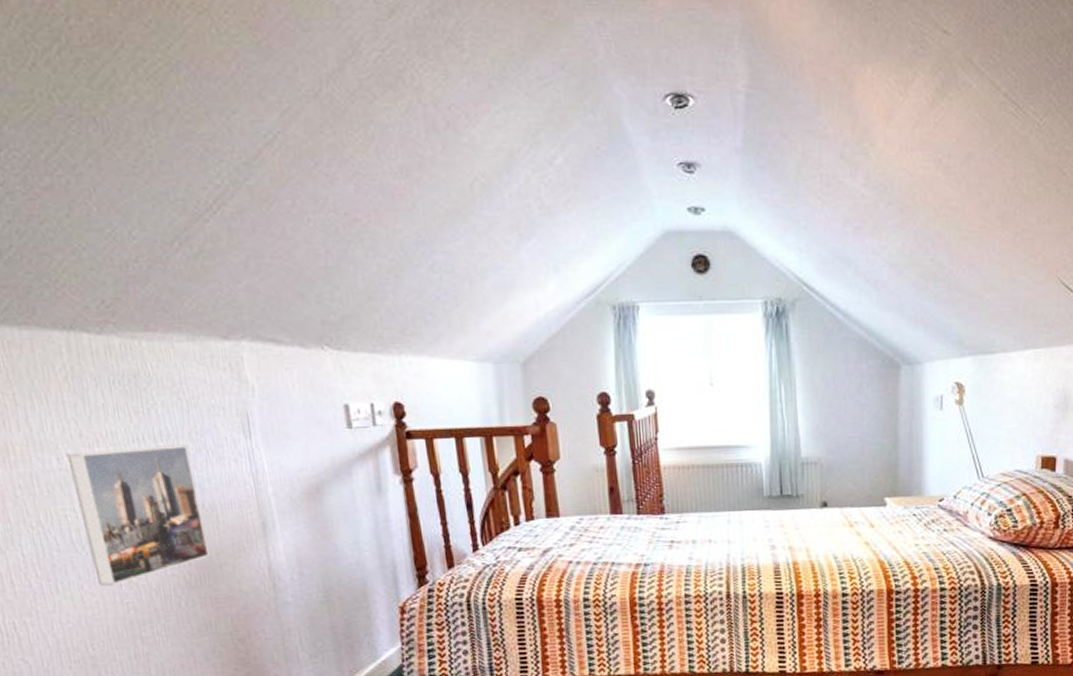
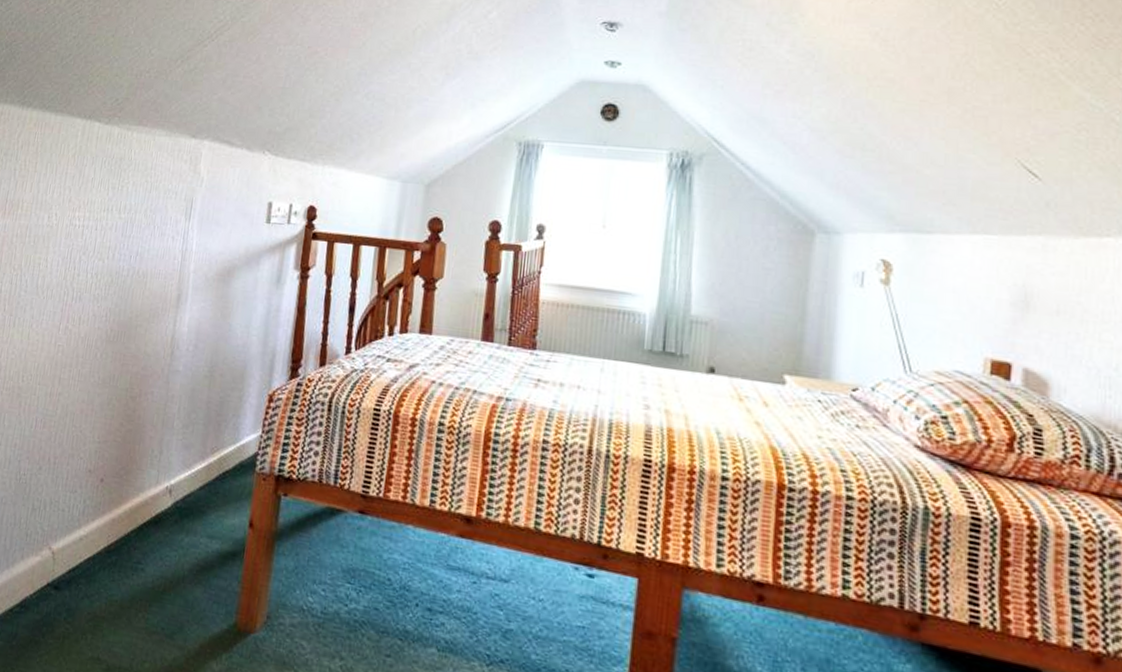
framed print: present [67,445,210,587] -> none [44,213,141,329]

